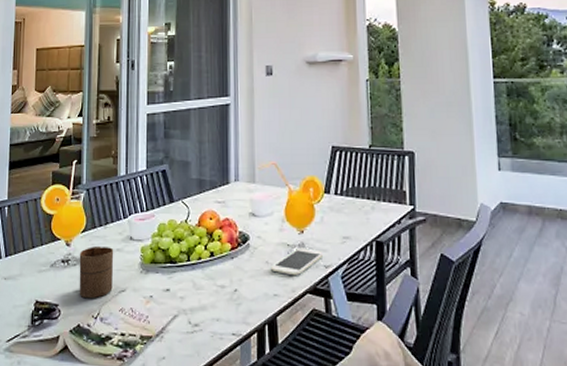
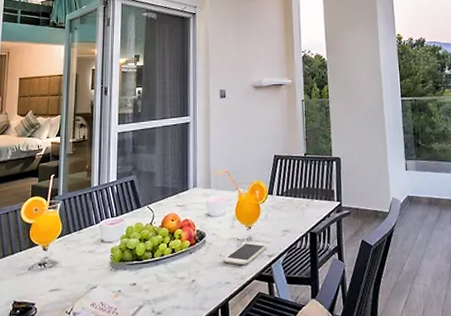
cup: present [79,245,114,299] -> none [54,249,87,297]

